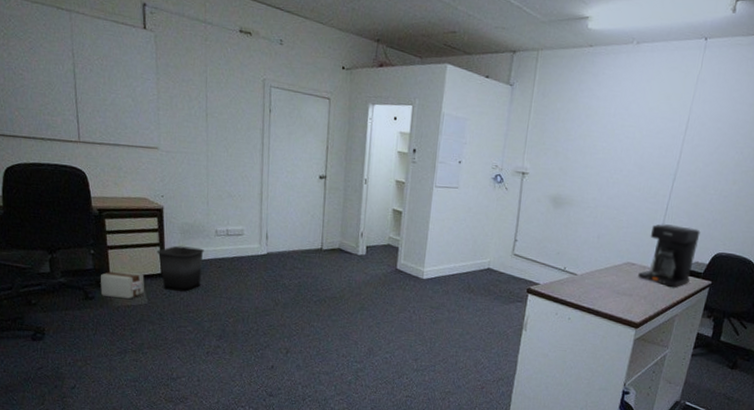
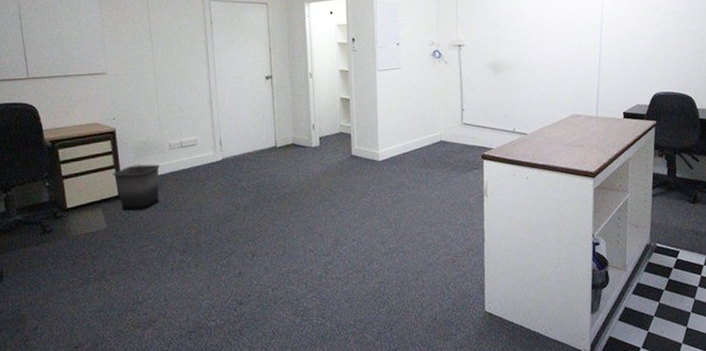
box: present [100,270,144,299] -> none [58,199,102,227]
coffee maker: present [638,224,701,287] -> none [585,72,636,132]

